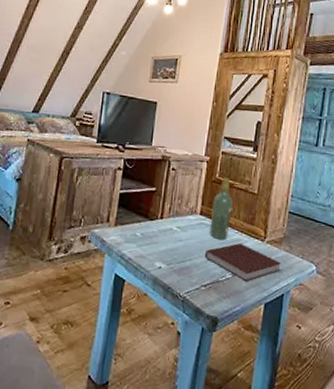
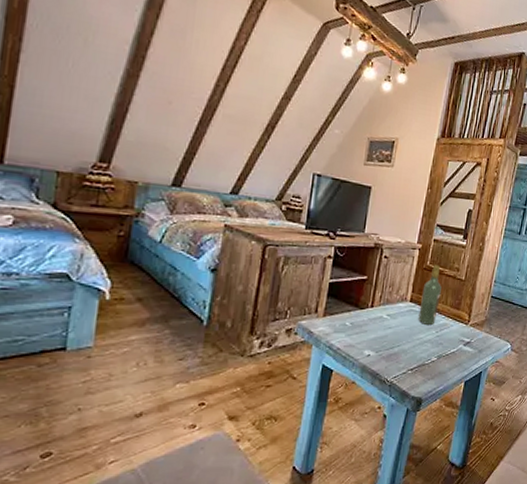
notebook: present [204,243,281,282] -> none [412,328,481,363]

